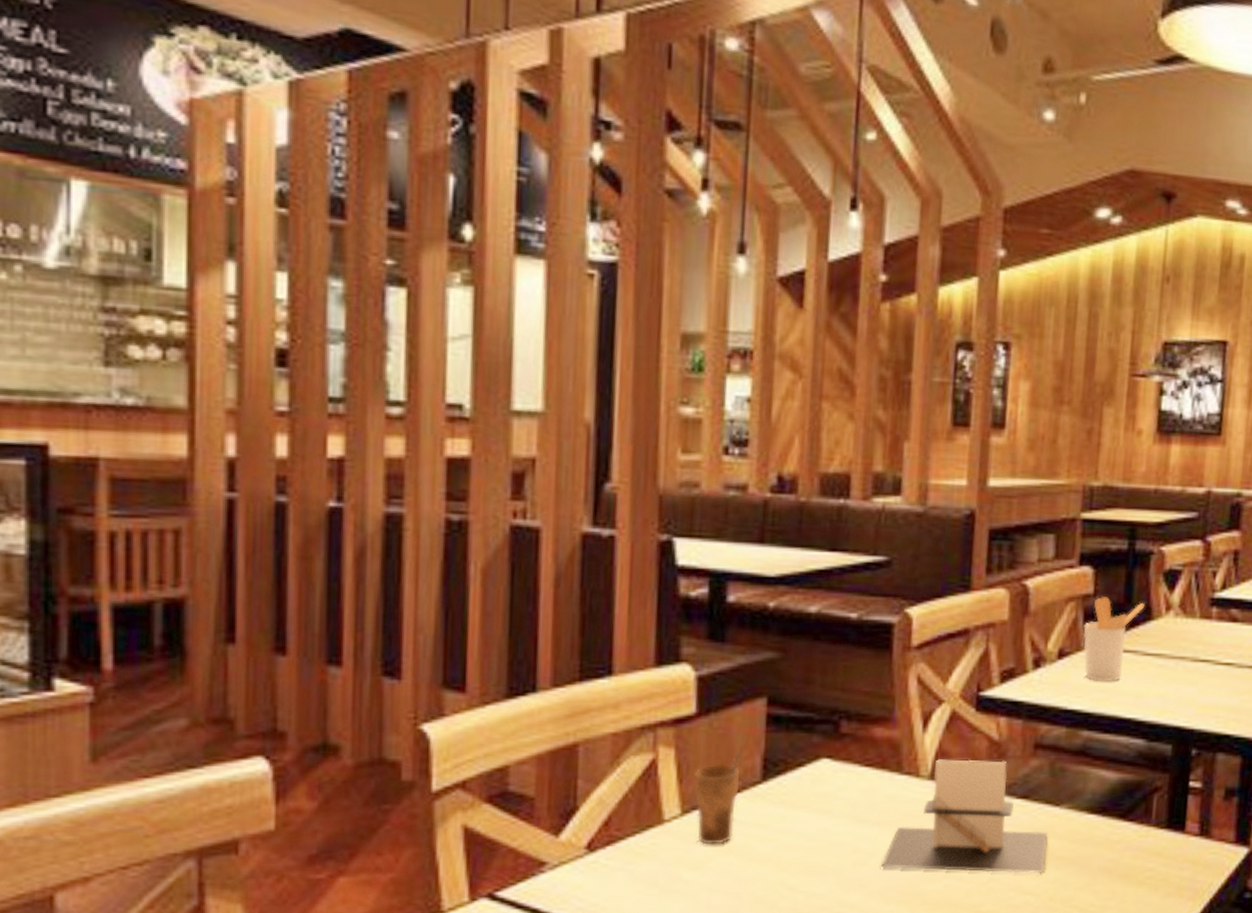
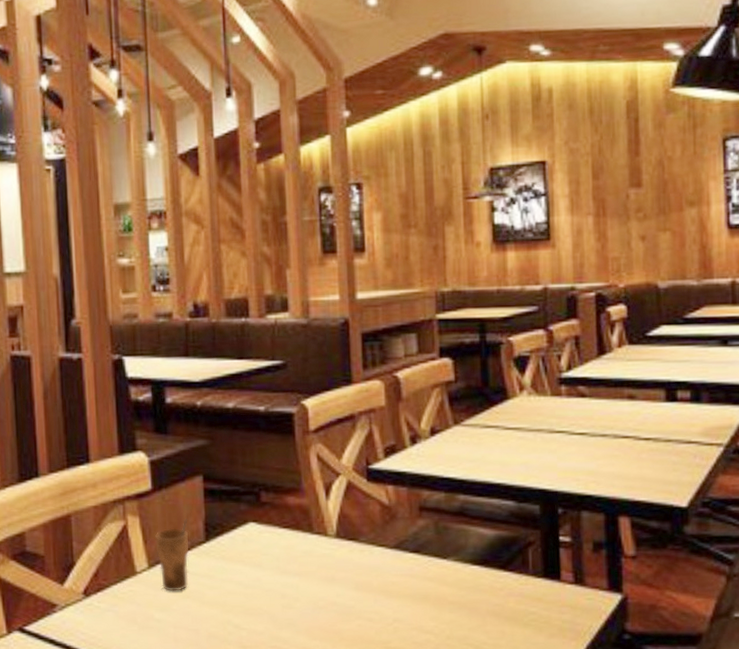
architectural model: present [881,759,1048,873] -> none [305,521,440,616]
utensil holder: present [1083,597,1144,681] -> none [449,382,500,453]

